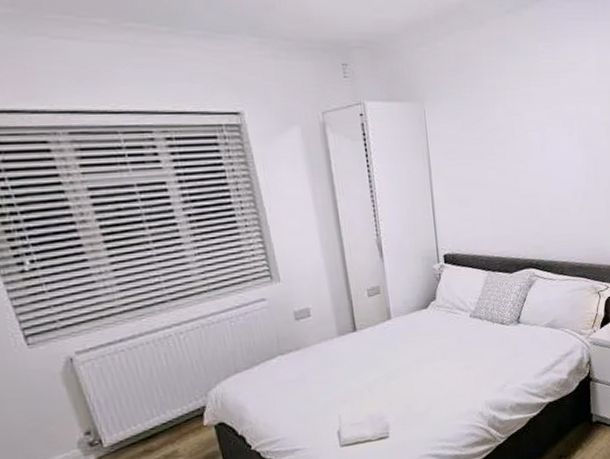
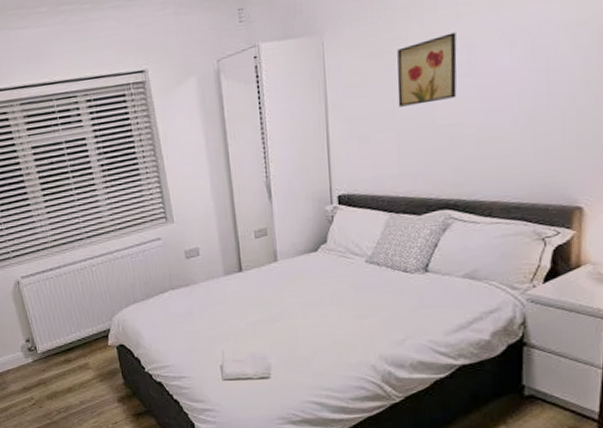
wall art: none [487,117,534,177] -> present [397,32,457,107]

